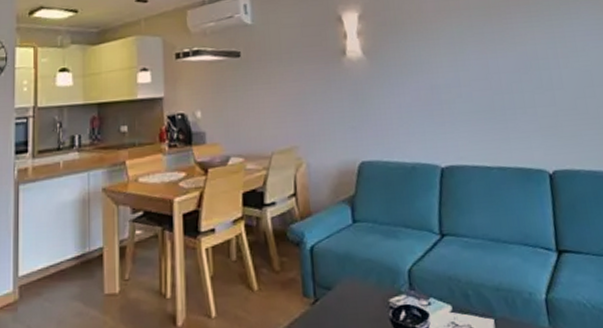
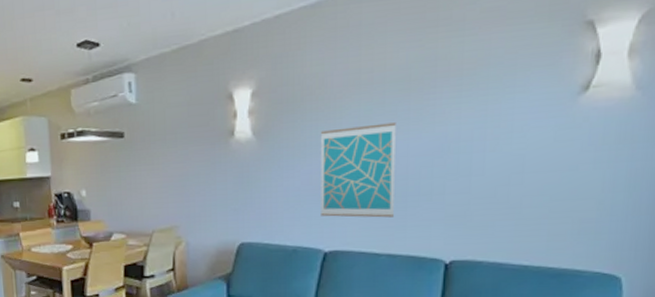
wall art: none [423,43,497,132] -> present [321,122,396,218]

